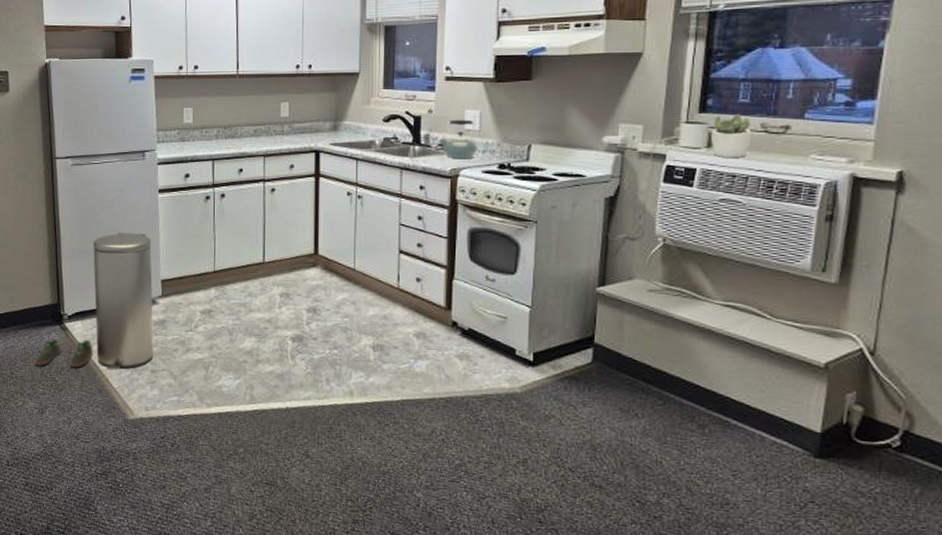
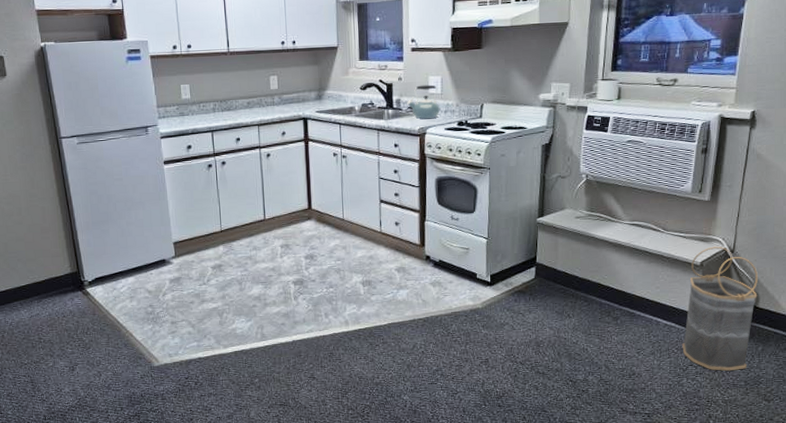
shoe: present [34,338,93,367] -> none [60,302,116,329]
pedal bin: present [93,233,154,371] -> none [106,202,172,326]
succulent plant: present [711,115,752,157] -> none [621,71,650,107]
basket: none [798,344,912,518] -> present [682,246,758,371]

